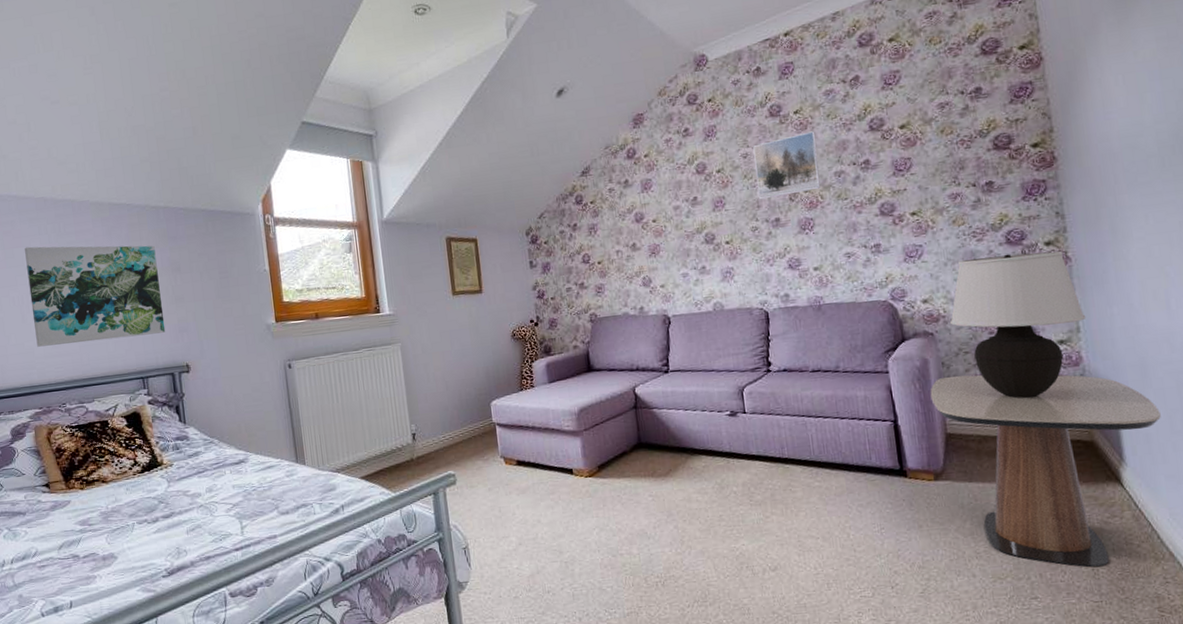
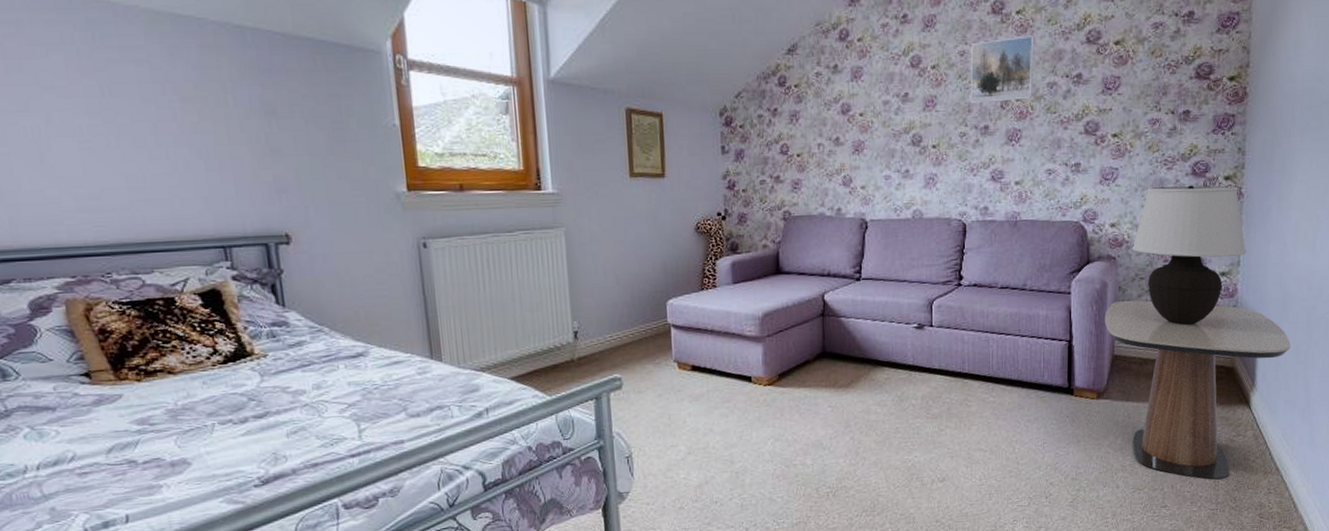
wall art: present [24,245,166,347] -> none [39,59,256,197]

